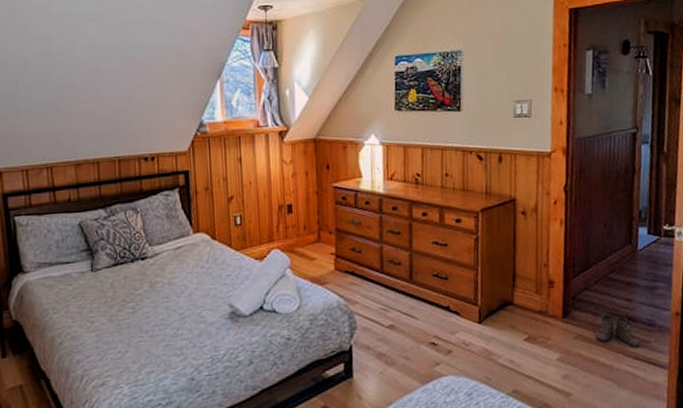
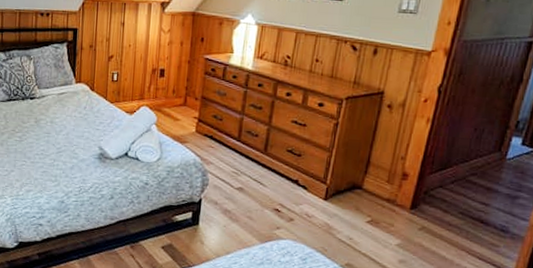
boots: present [595,313,640,348] -> none [441,212,488,249]

